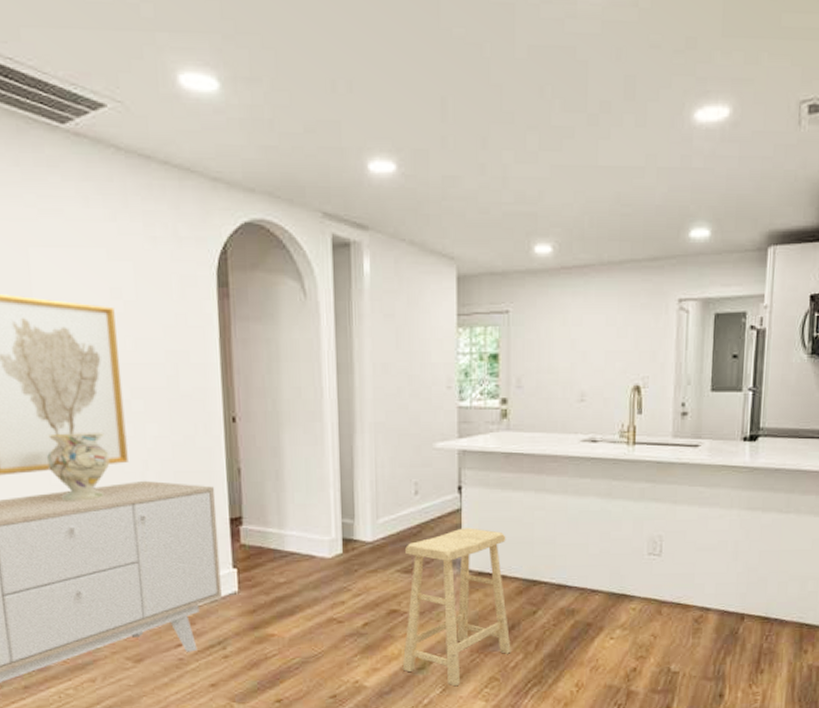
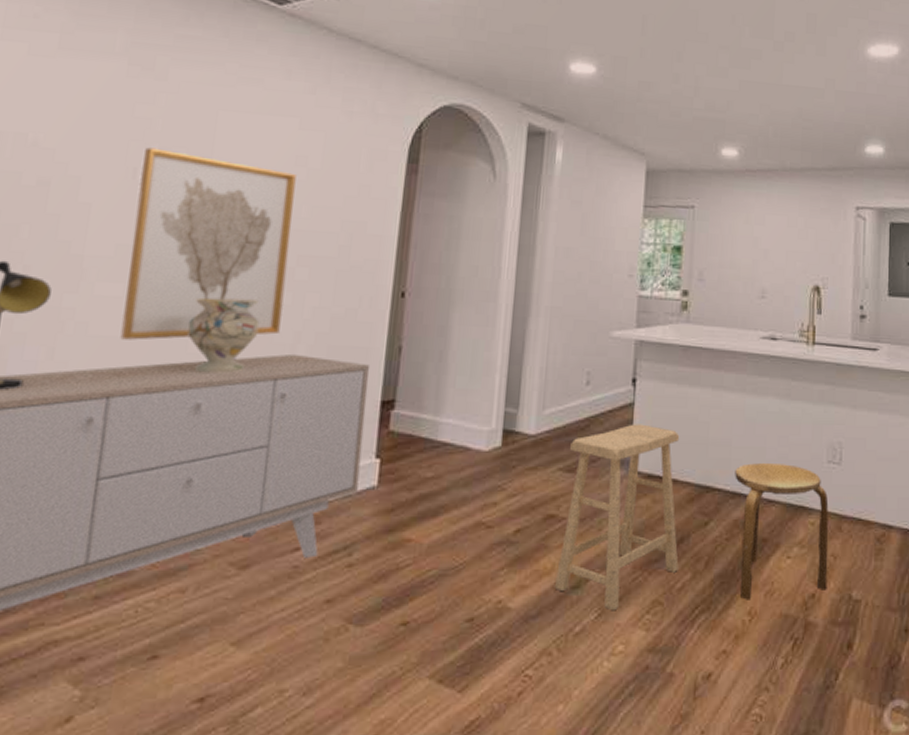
stool: none [560,557,650,675] -> present [735,463,829,600]

